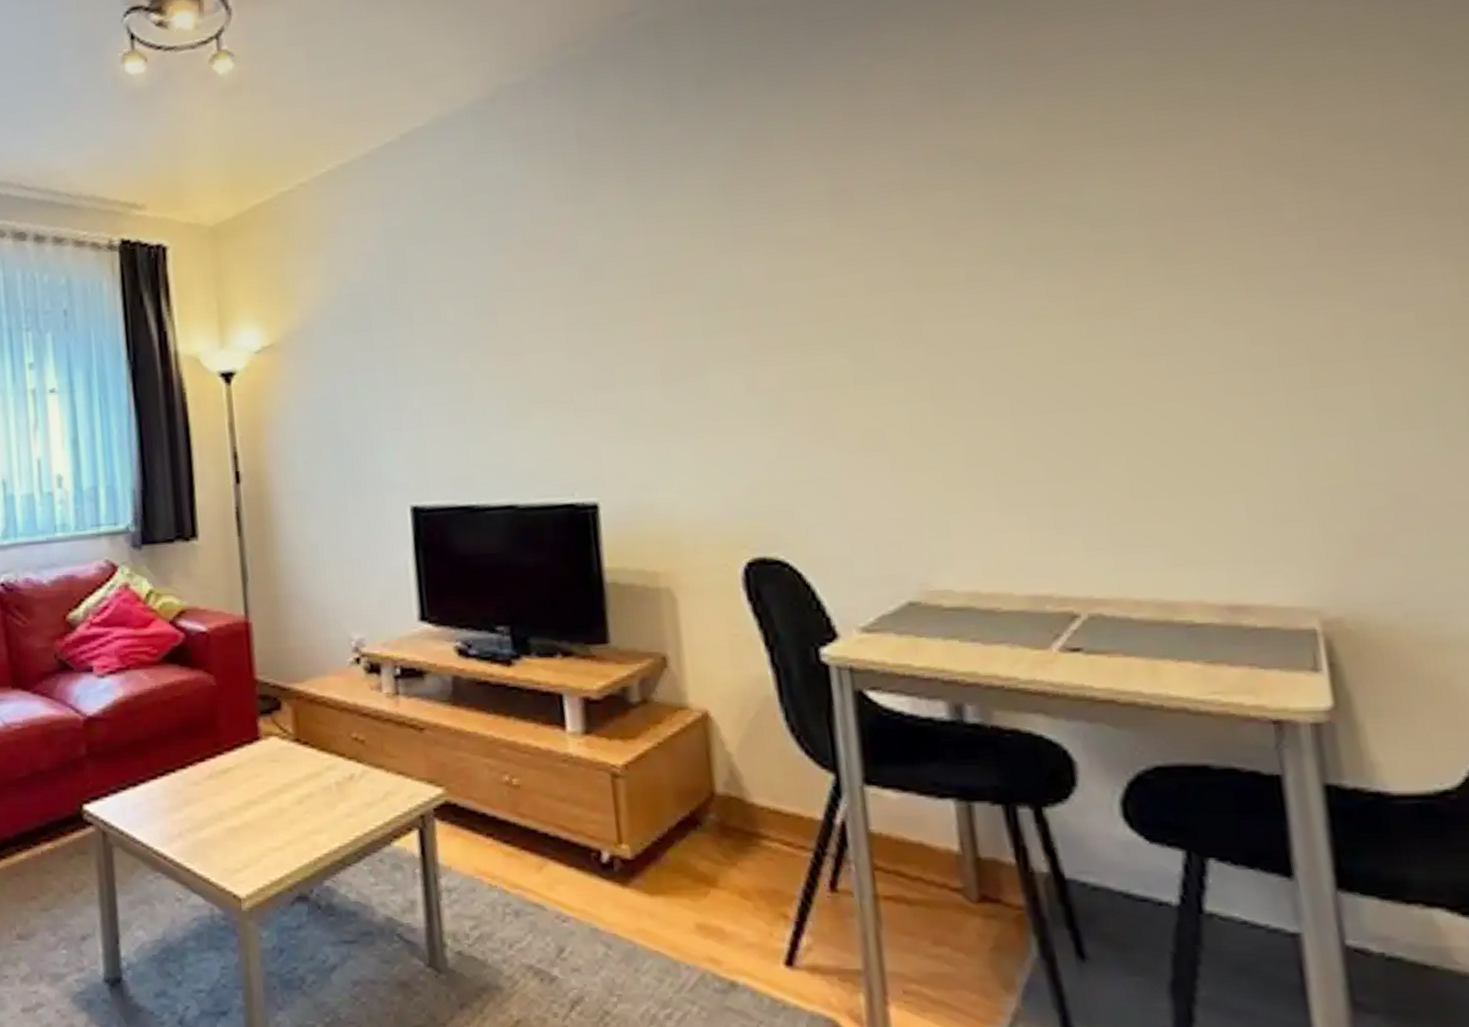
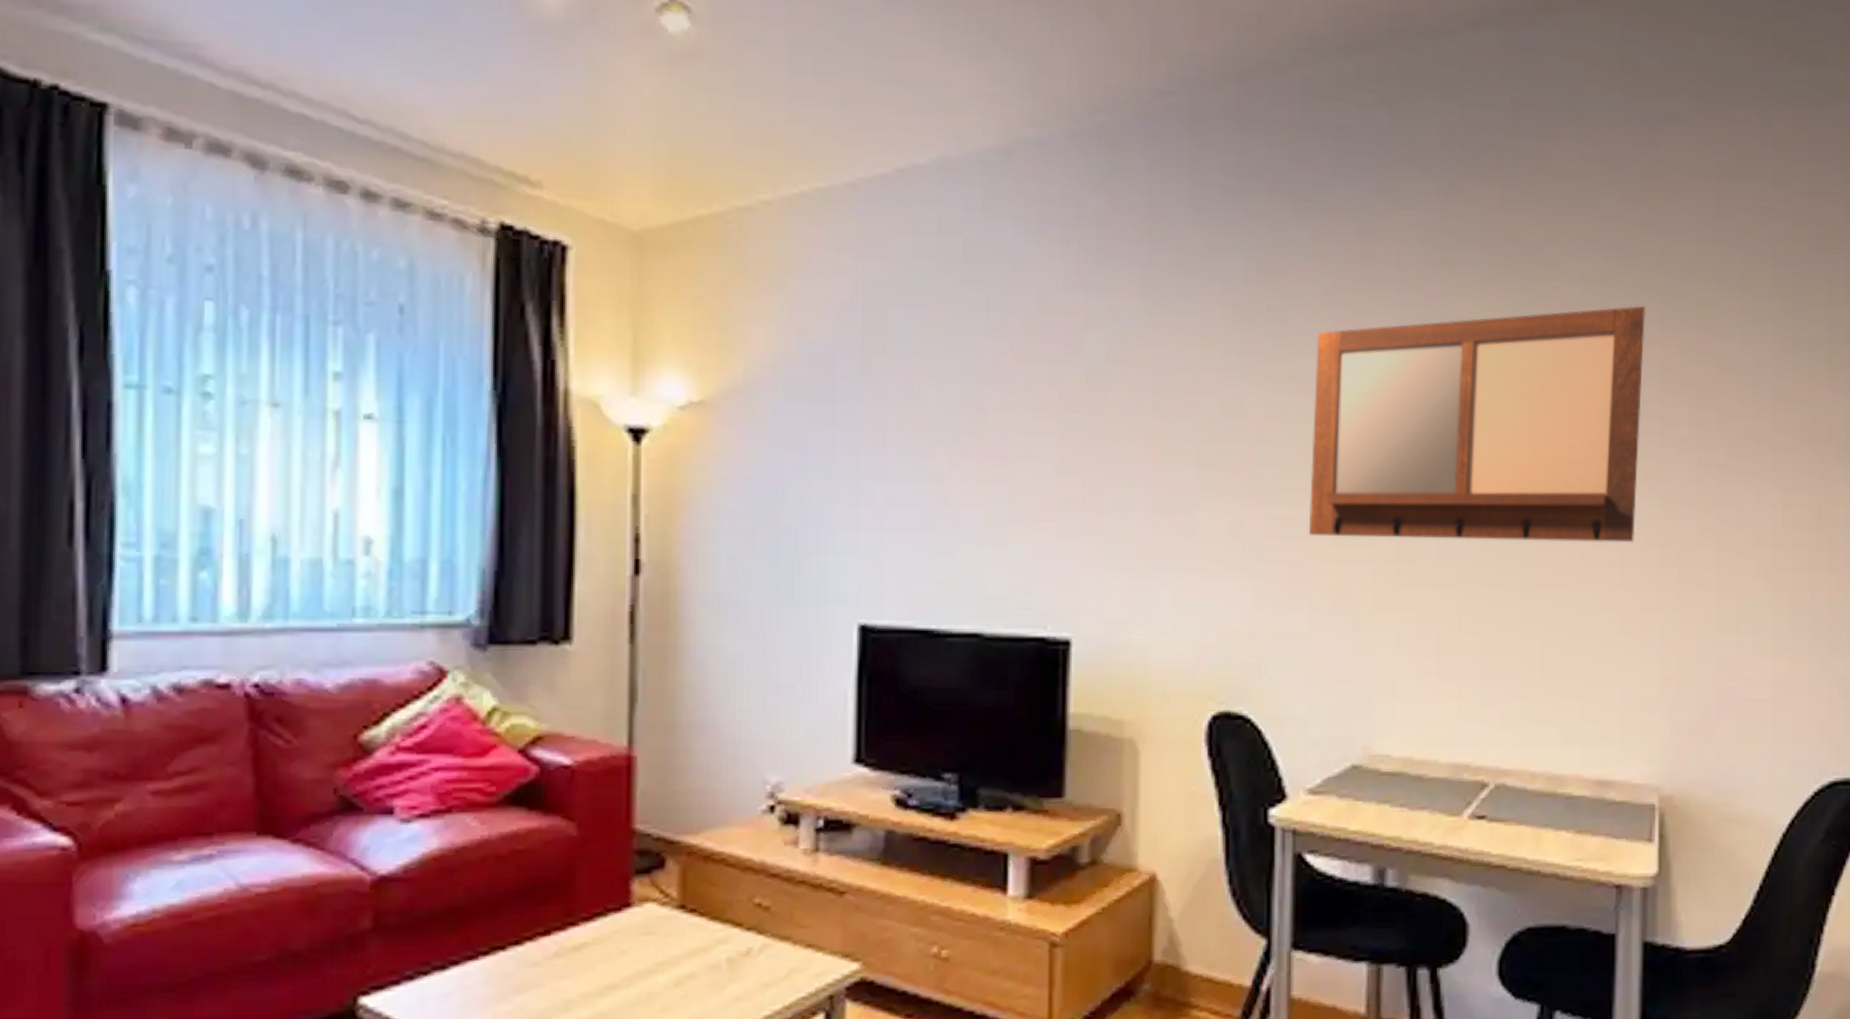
writing board: none [811,93,1239,384] -> present [1308,306,1645,543]

